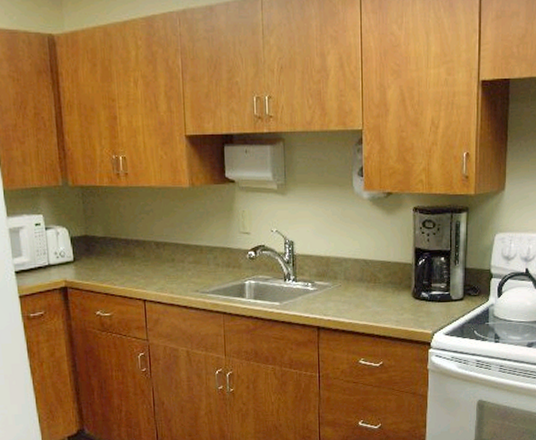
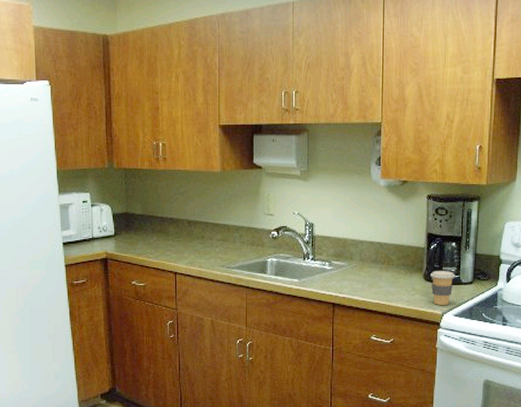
coffee cup: none [420,288,445,324] -> present [431,271,455,305]

